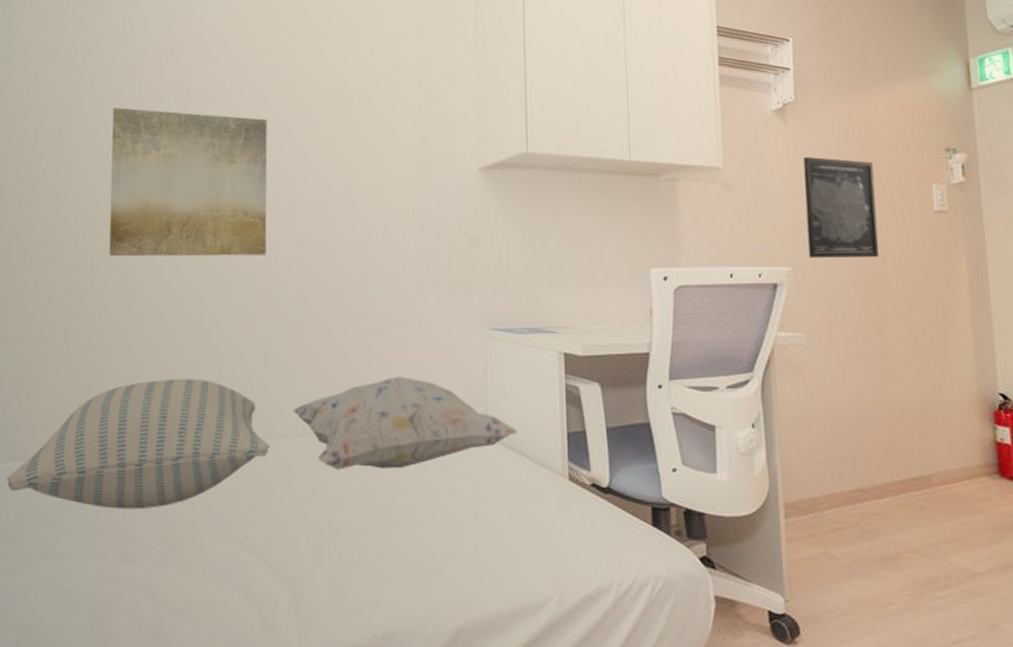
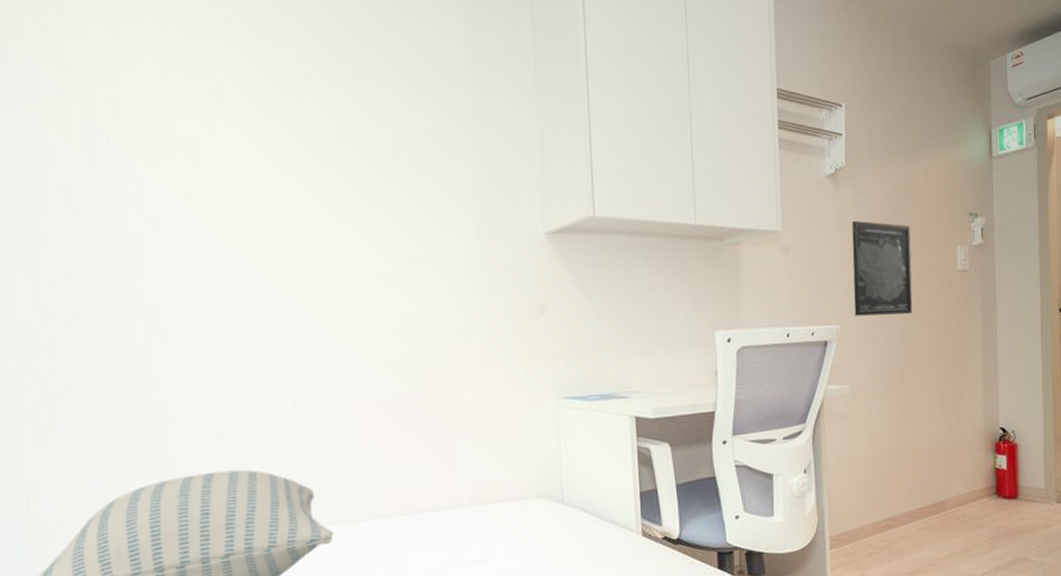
wall art: present [109,108,267,257] -> none [99,161,313,339]
decorative pillow: present [293,376,518,470] -> none [357,450,592,550]

